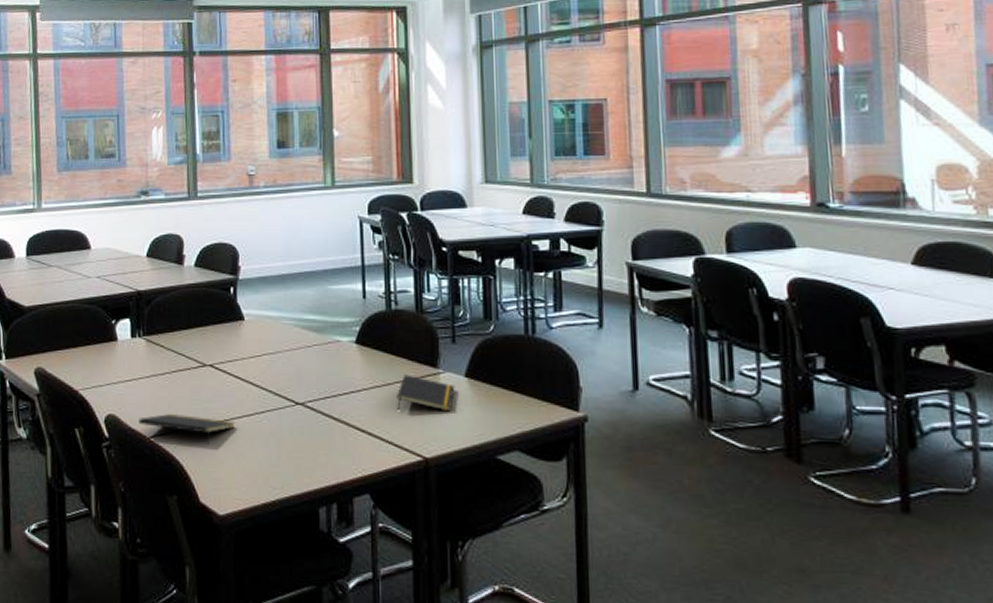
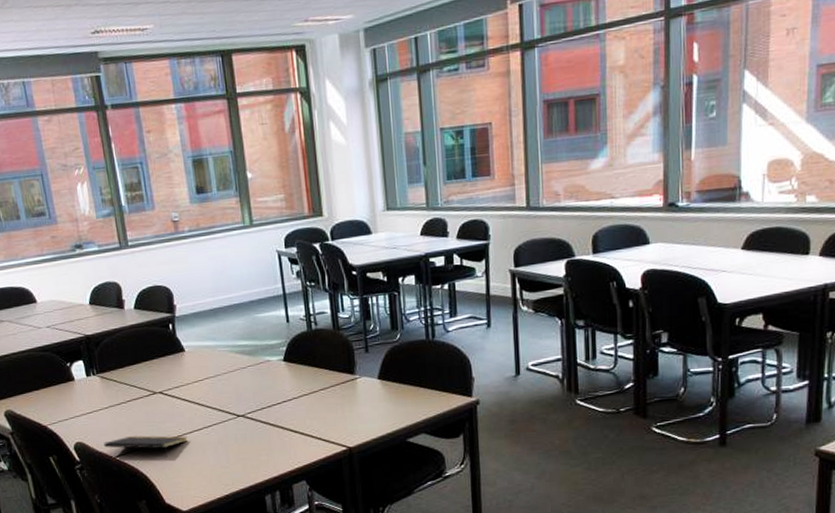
notepad: present [397,374,455,412] -> none [322,382,370,412]

